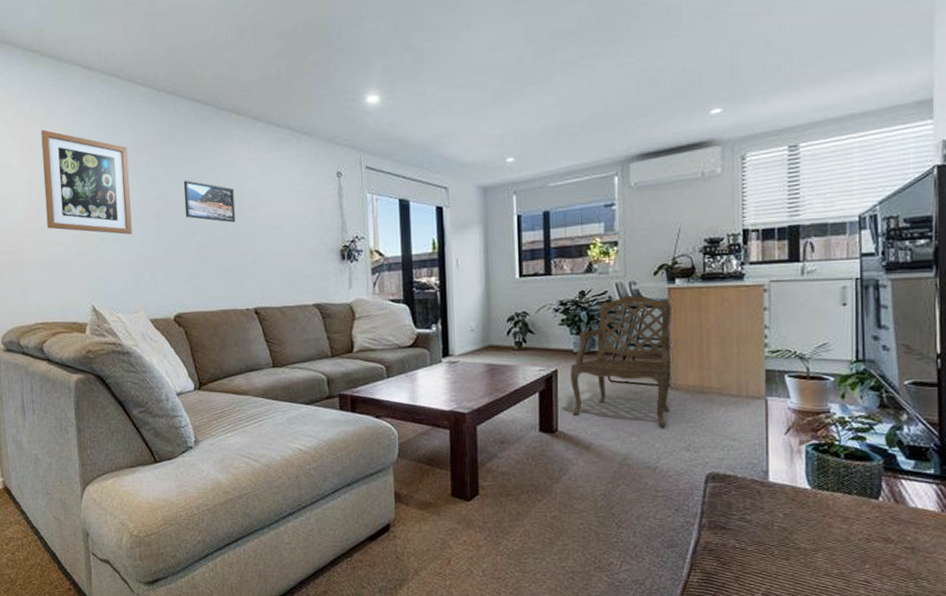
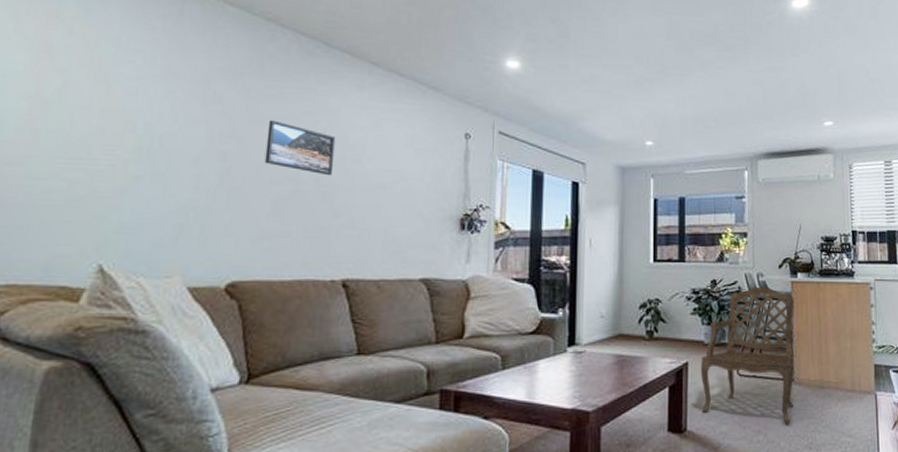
wall art: present [41,130,132,235] -> none [48,33,197,176]

